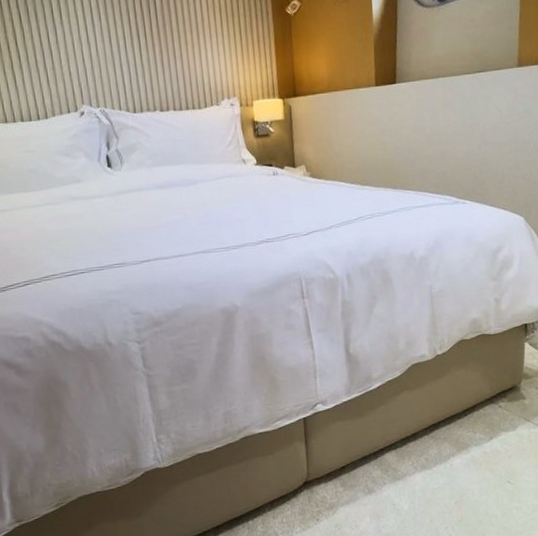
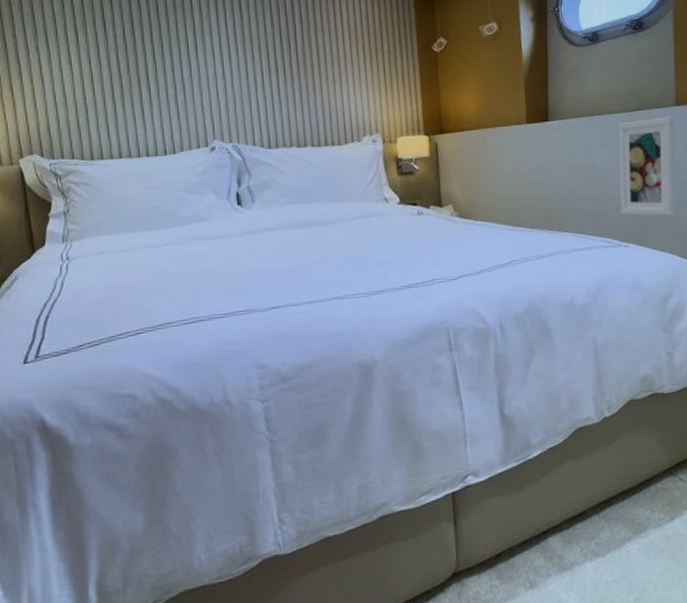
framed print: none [459,78,516,175] -> present [618,116,676,216]

